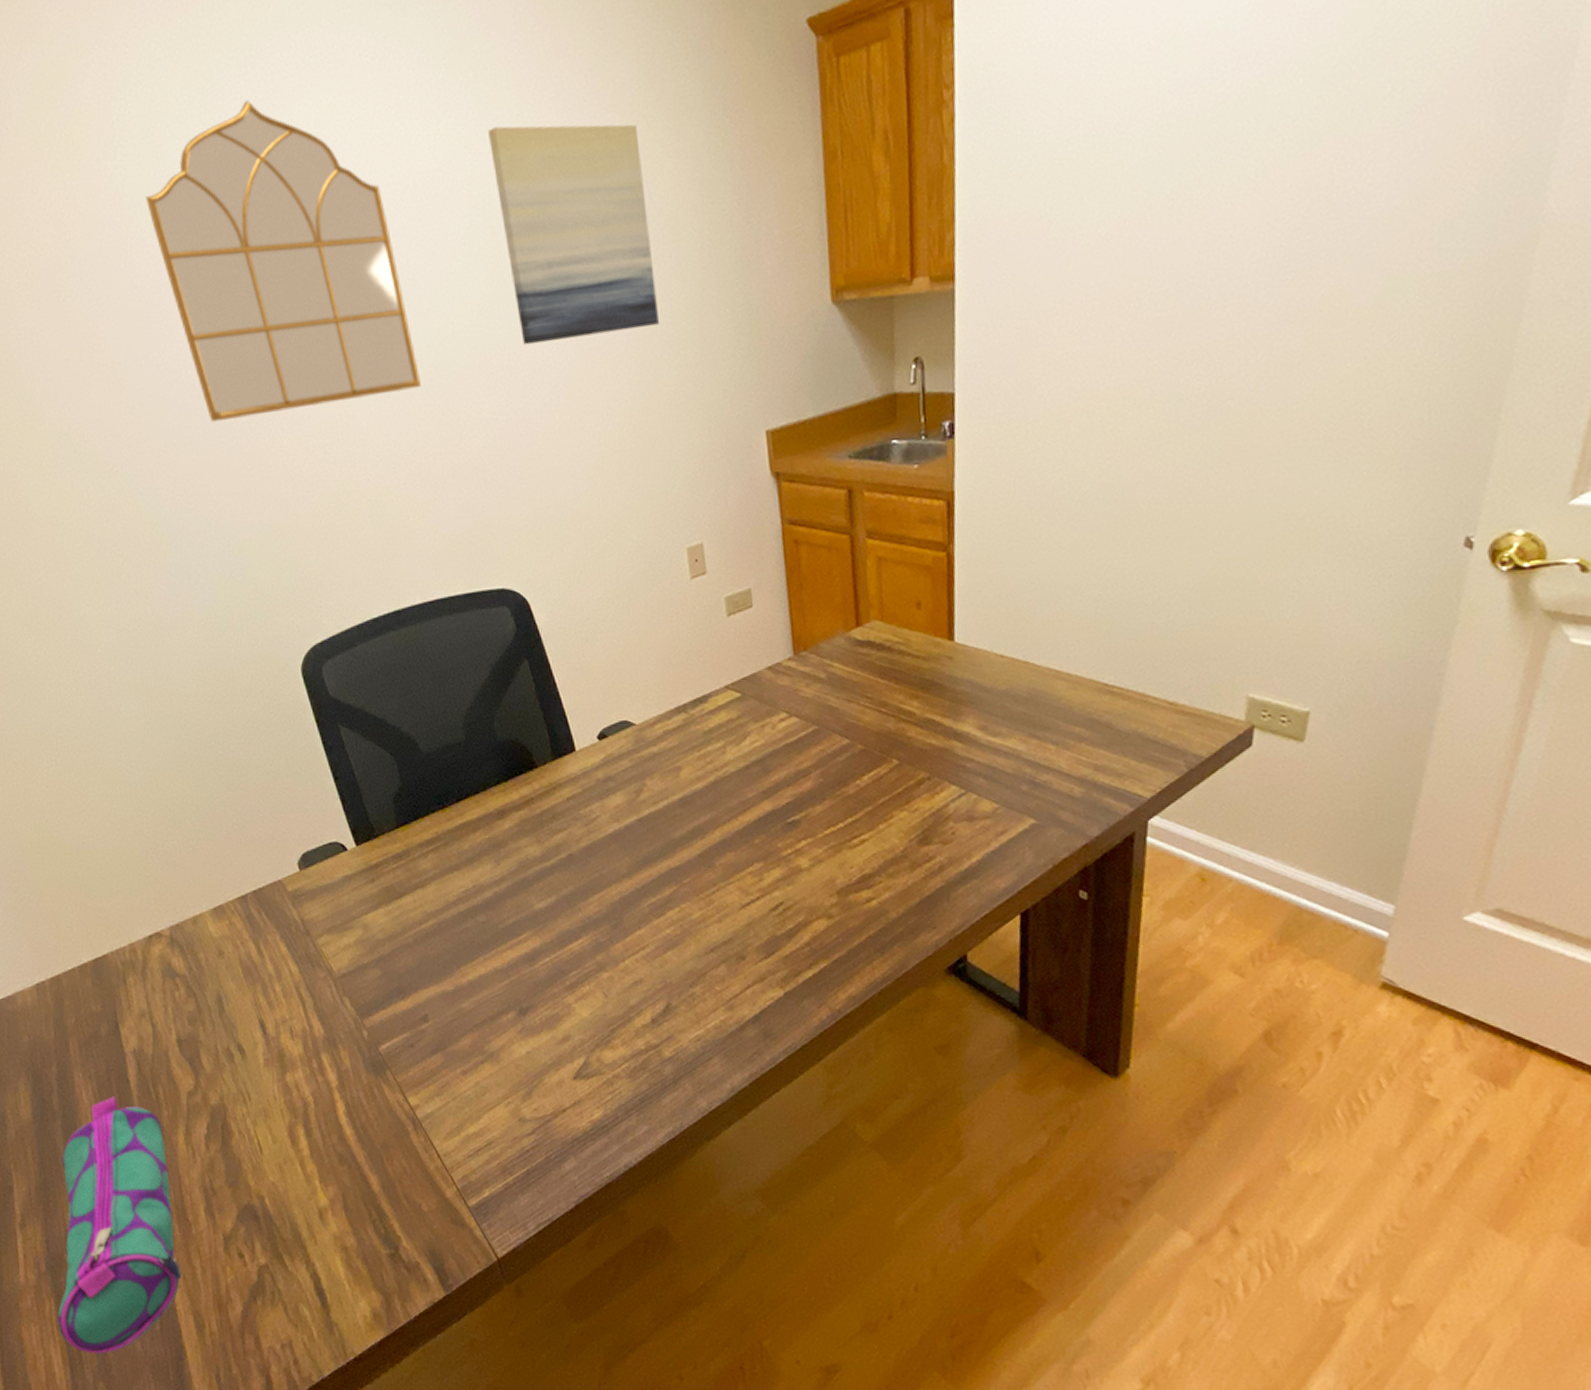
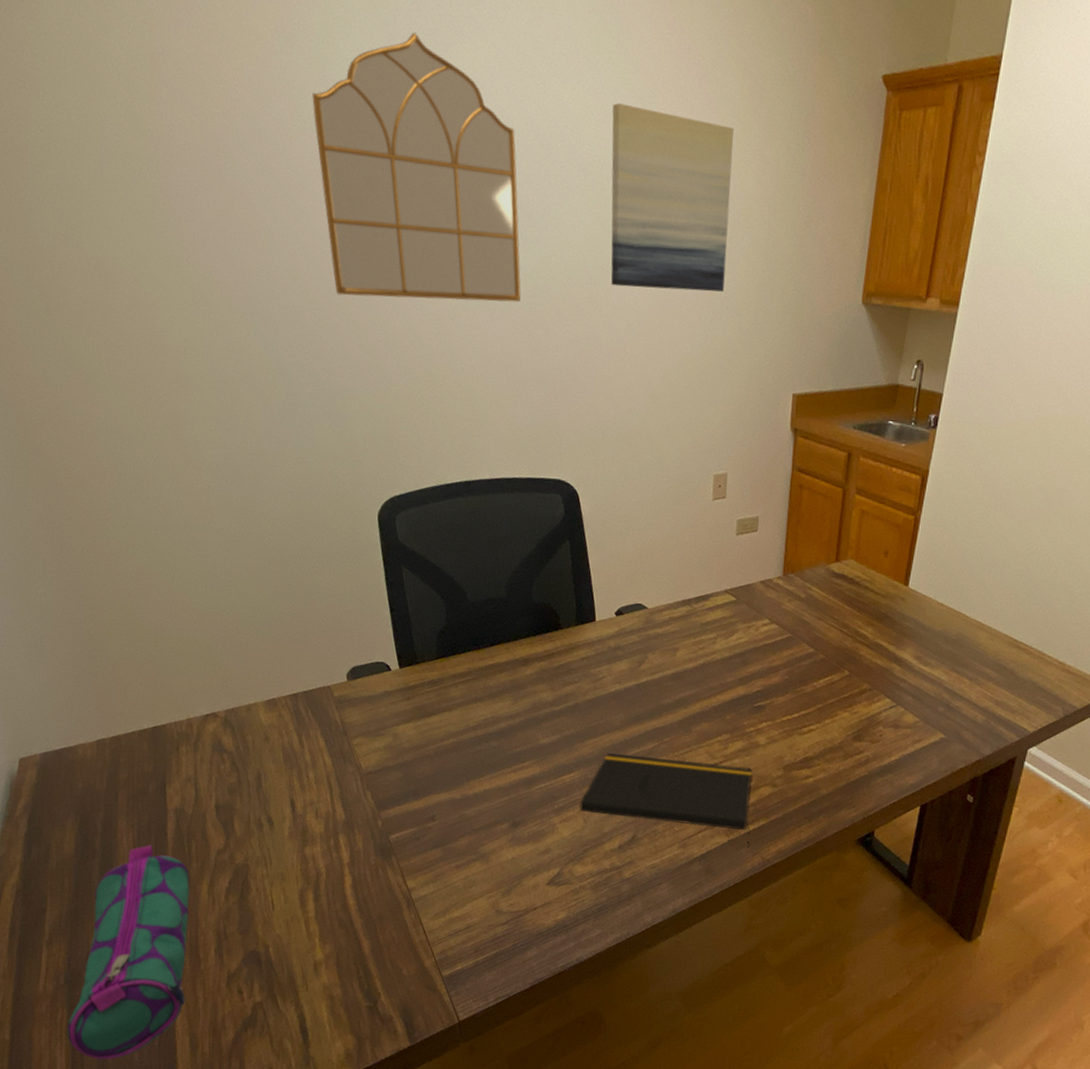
notepad: none [595,899,812,998] -> present [579,753,752,847]

